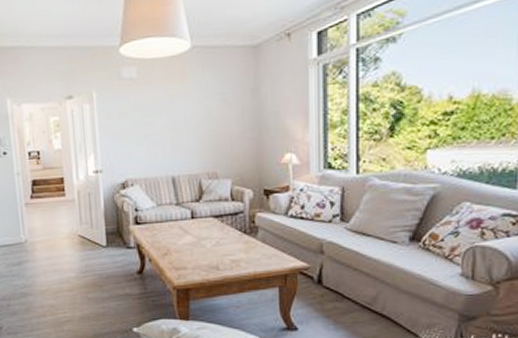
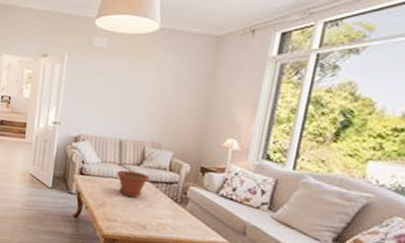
plant pot: none [175,208,213,239] -> present [116,170,150,198]

